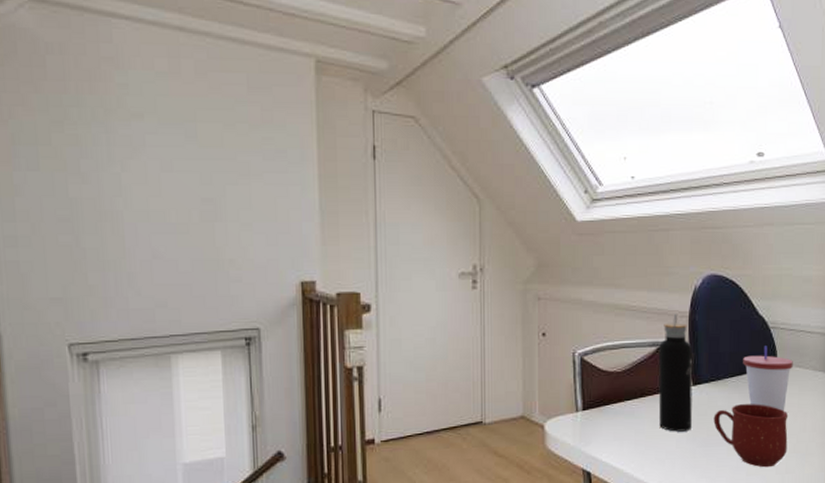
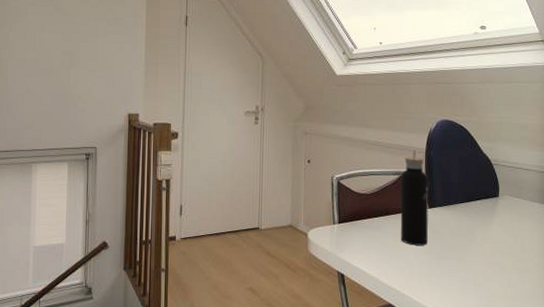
mug: present [713,404,788,468] -> none [446,226,510,281]
cup: present [743,346,793,412] -> none [470,179,513,234]

